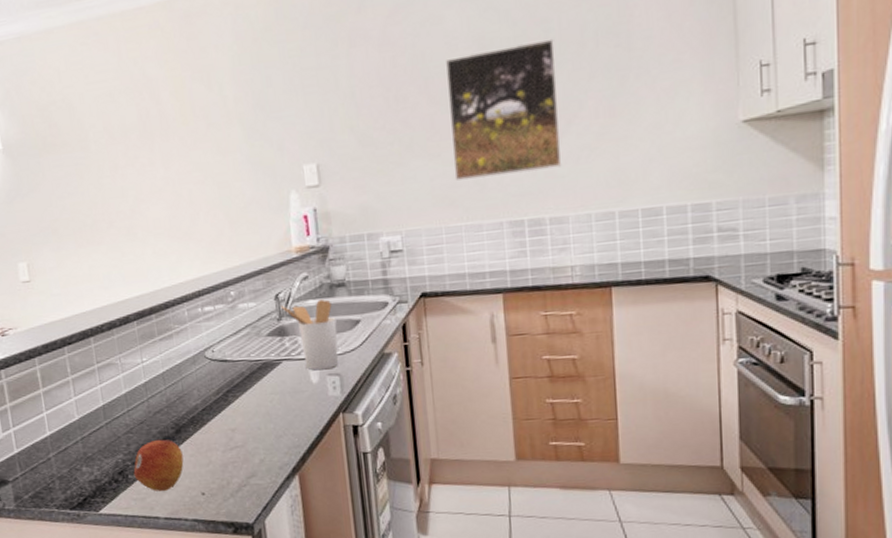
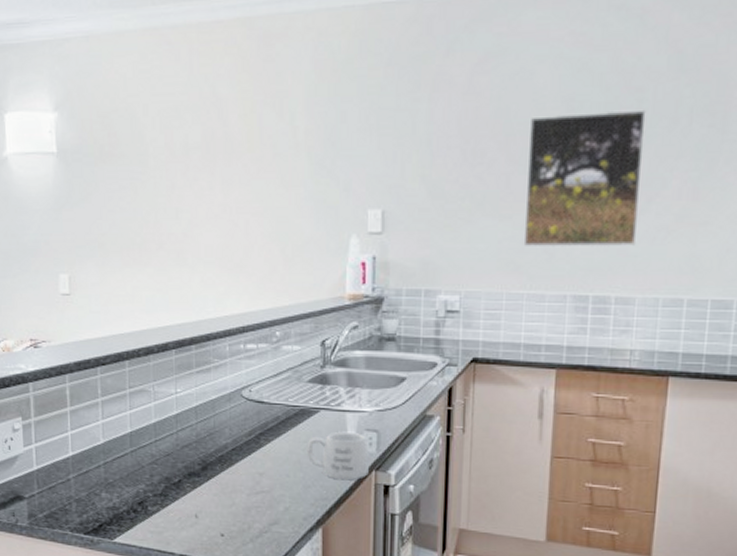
fruit: present [133,439,184,491] -> none [153,474,206,527]
mug: none [273,378,336,426] -> present [306,431,369,481]
utensil holder: present [280,298,339,371] -> none [325,350,381,425]

